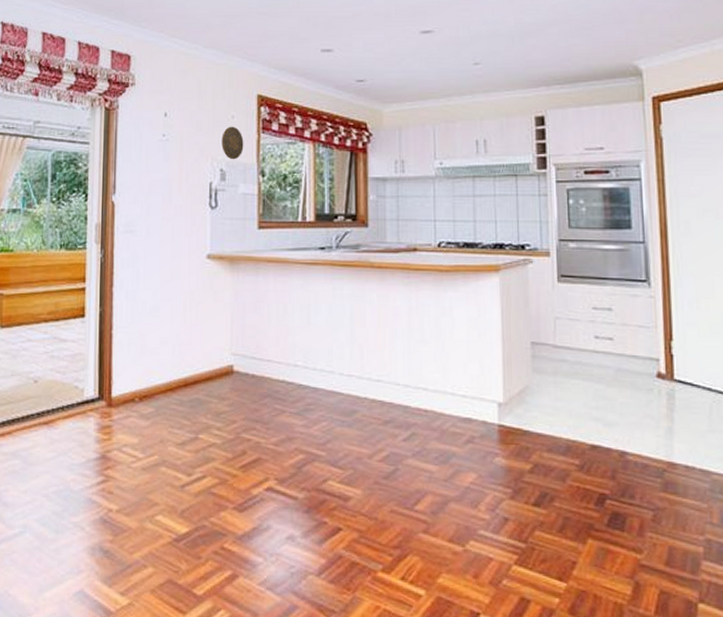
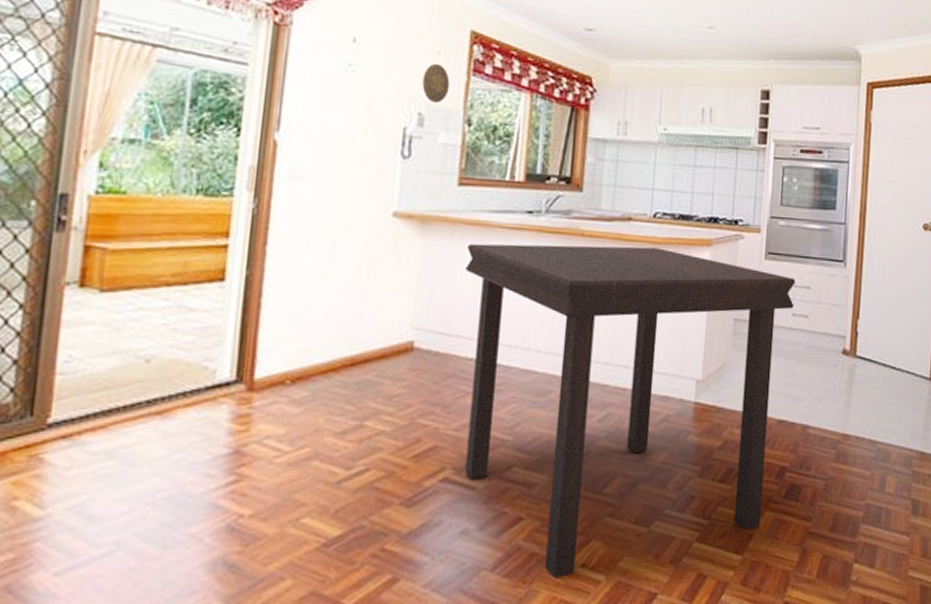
dining table: none [270,275,595,589] -> present [464,243,796,579]

